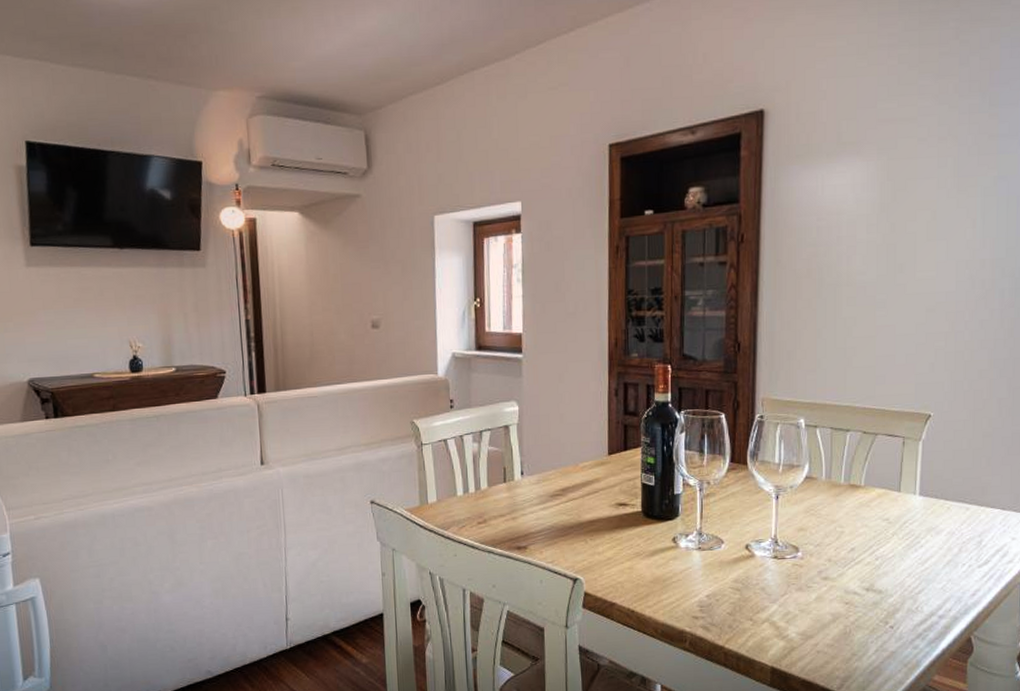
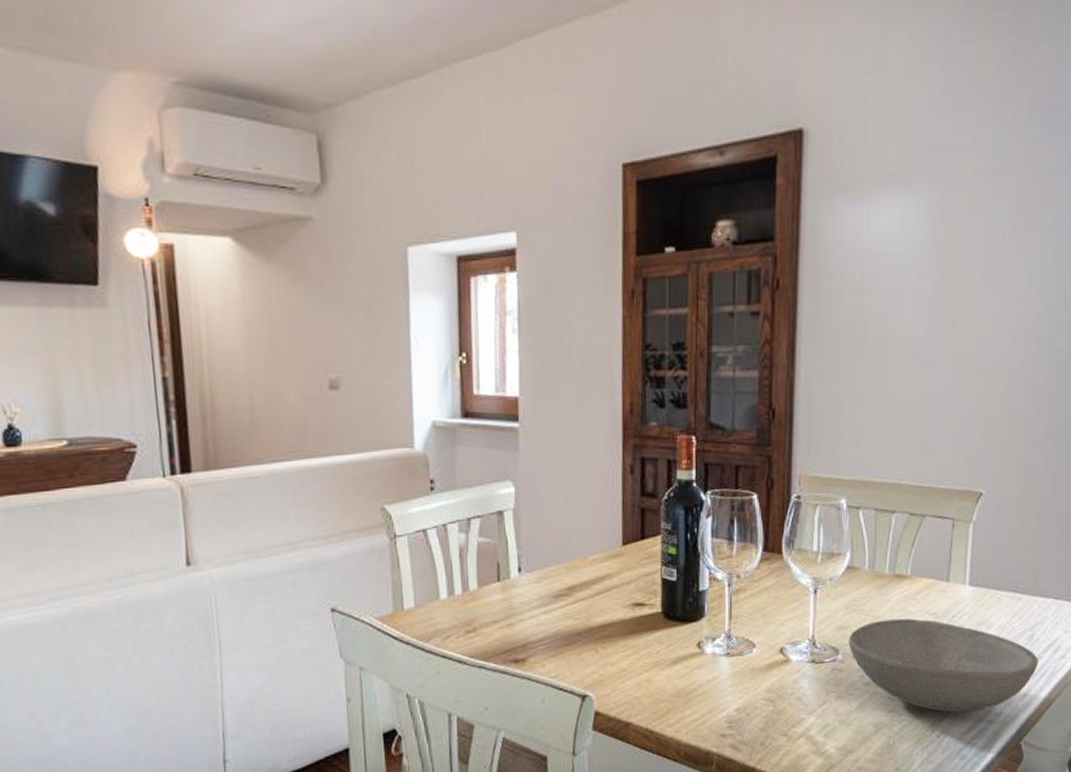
bowl: none [807,522,987,607] -> present [848,618,1039,713]

